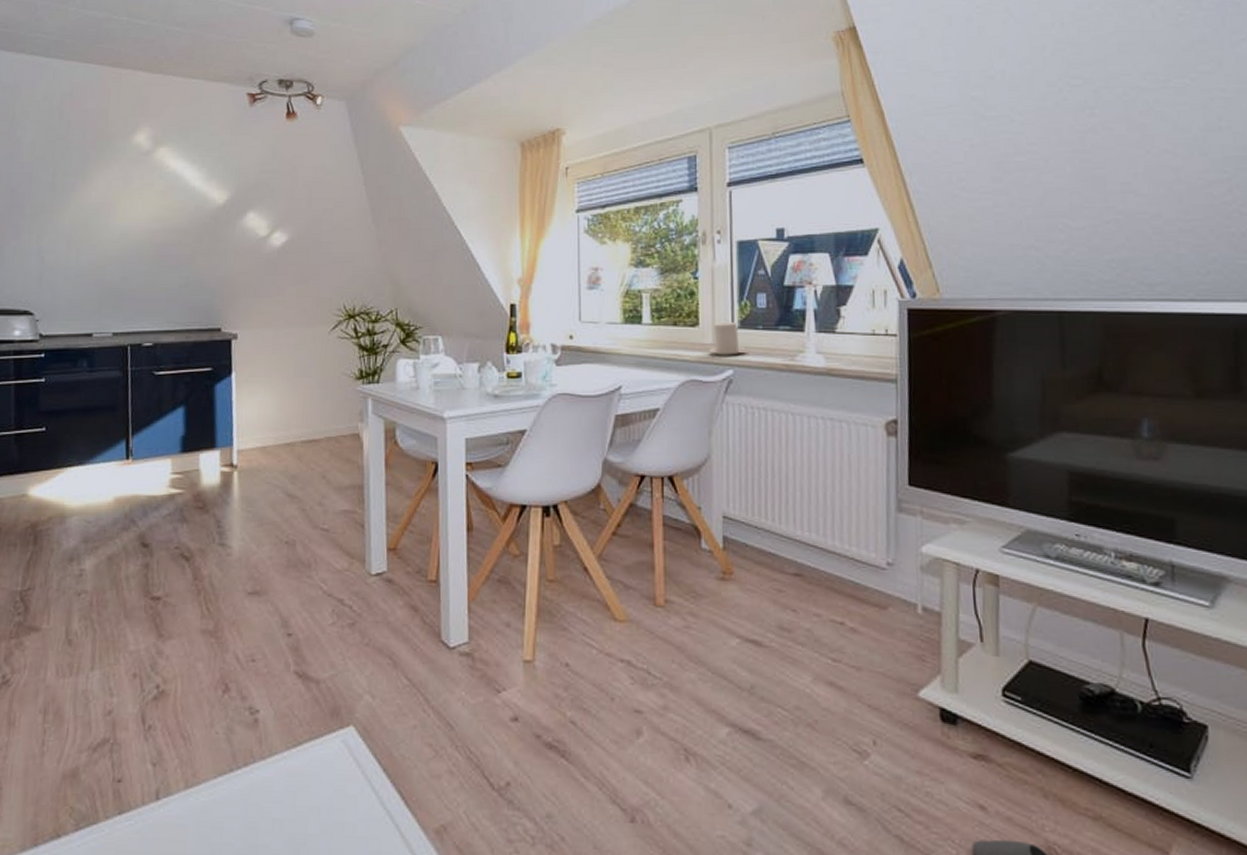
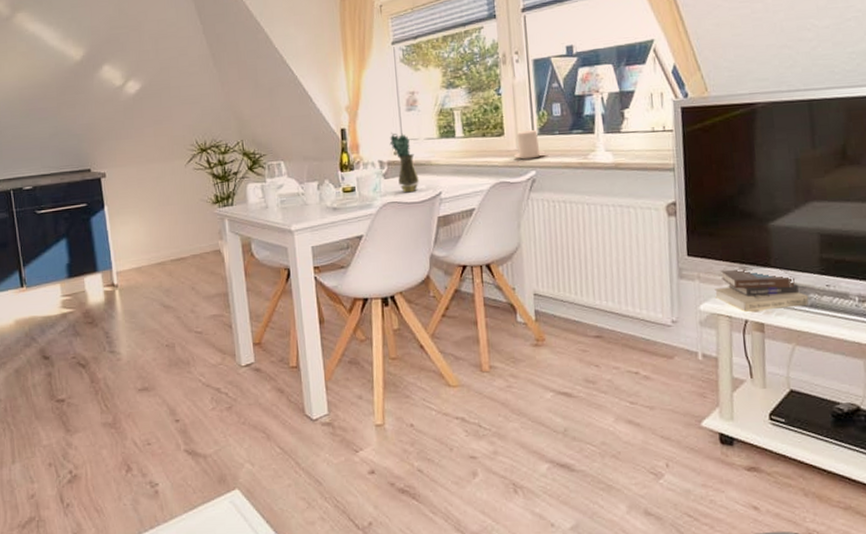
vase: none [565,313,596,384] -> present [389,133,419,193]
books: none [940,507,1054,560] -> present [714,269,809,312]

